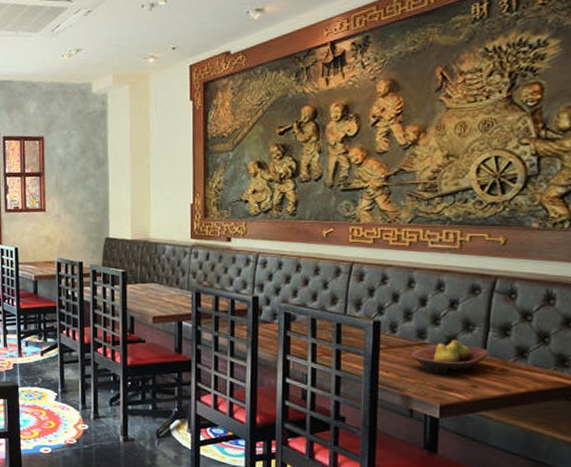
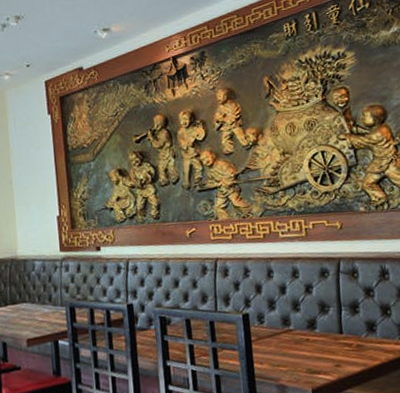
fruit bowl: present [410,339,490,375] -> none [279,322,345,359]

